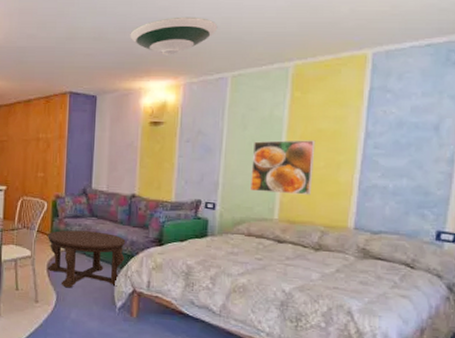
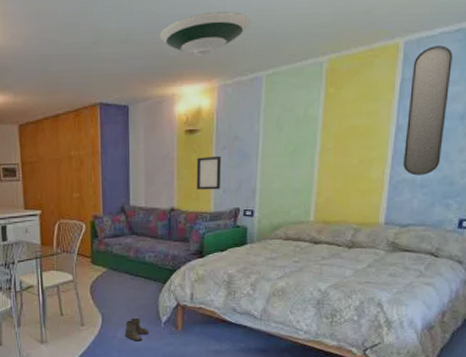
coffee table: present [47,230,126,288] -> none [88,249,167,308]
boots: none [78,299,103,325] -> present [124,317,149,342]
picture frame: none [158,148,185,181] -> present [196,155,222,190]
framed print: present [249,140,316,195] -> none [286,138,349,195]
home mirror: none [374,59,424,183] -> present [403,46,453,176]

